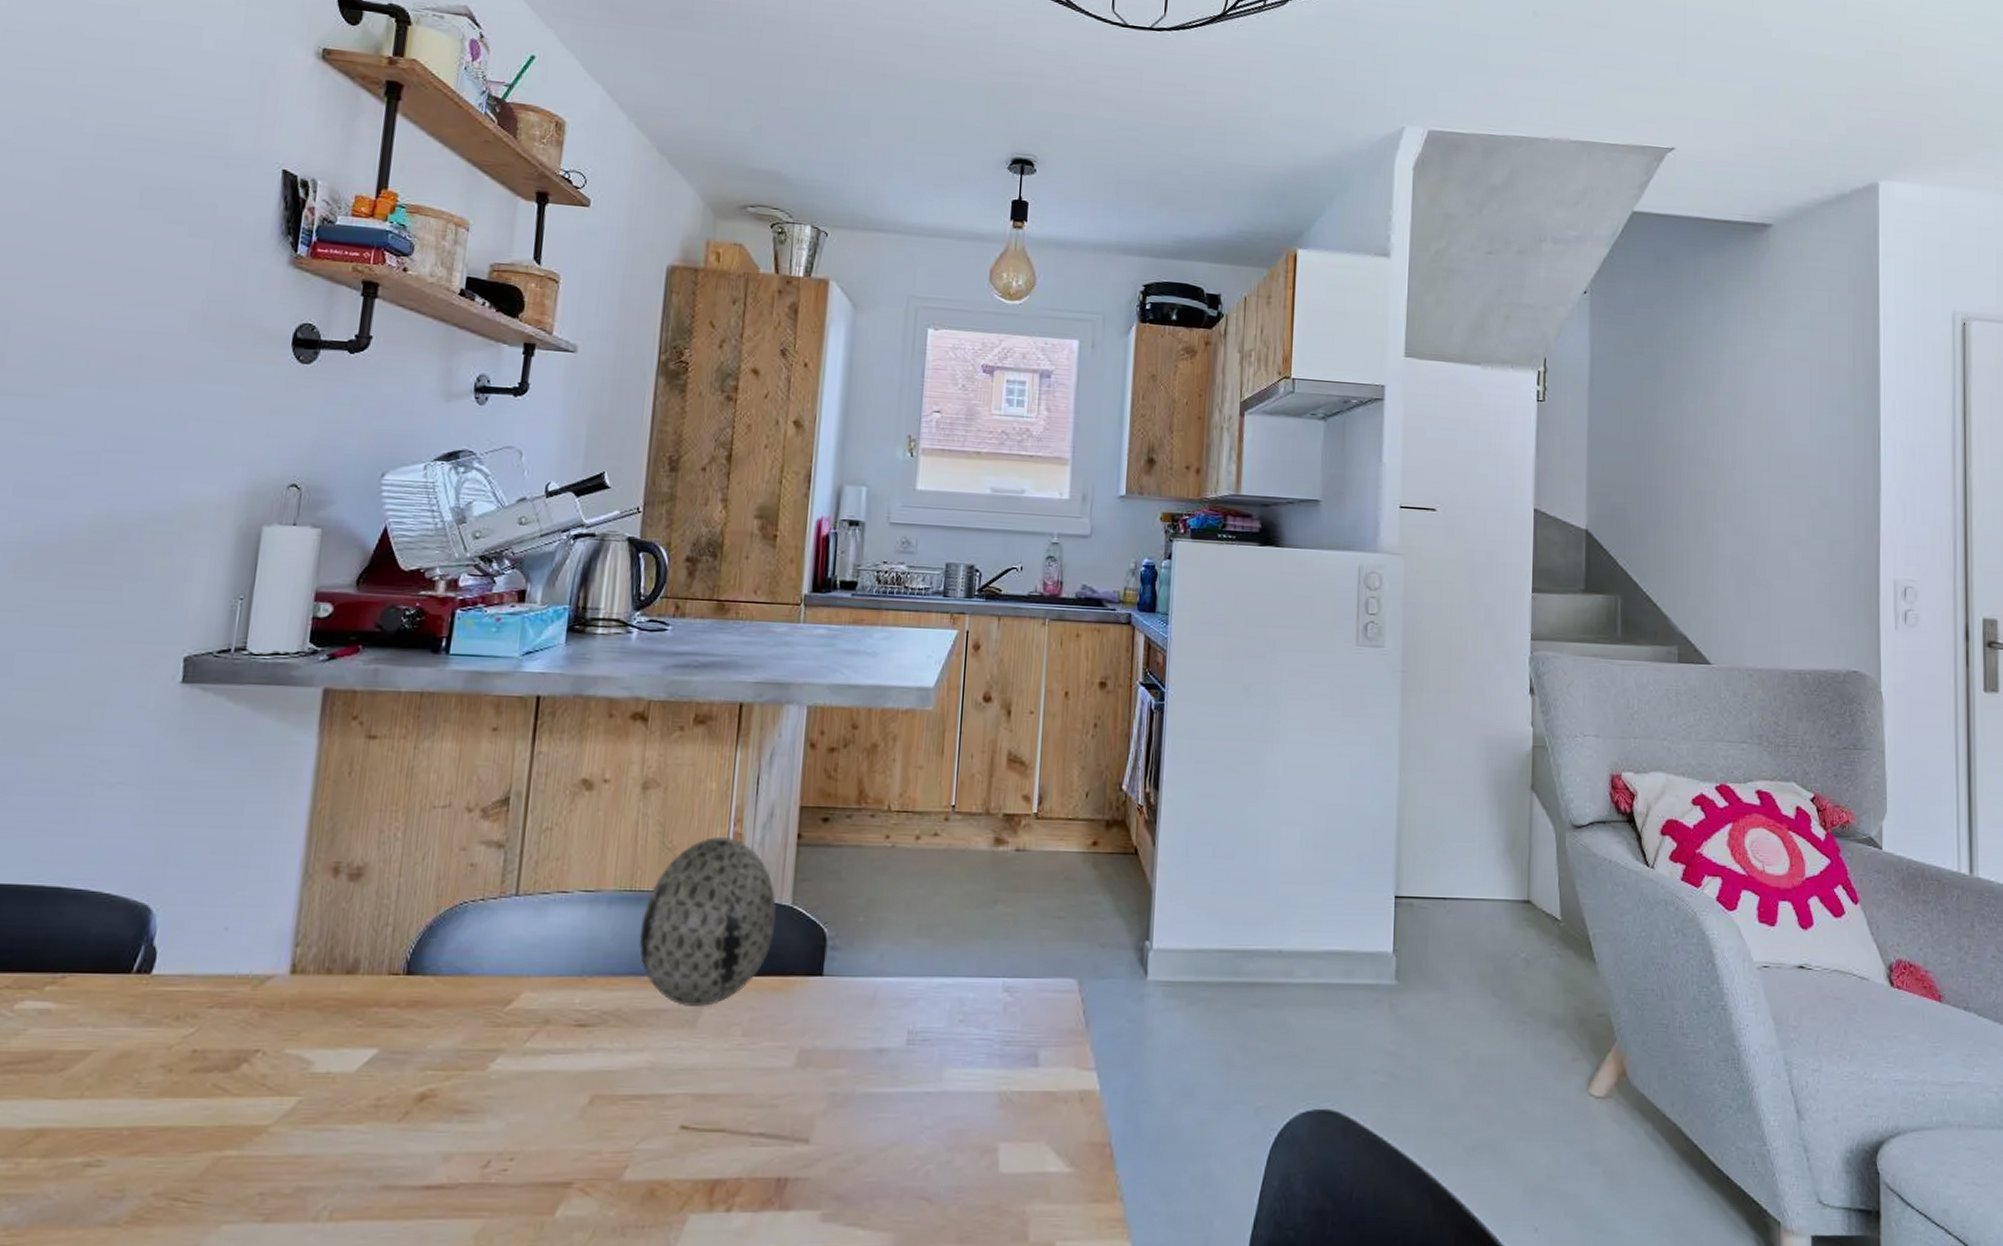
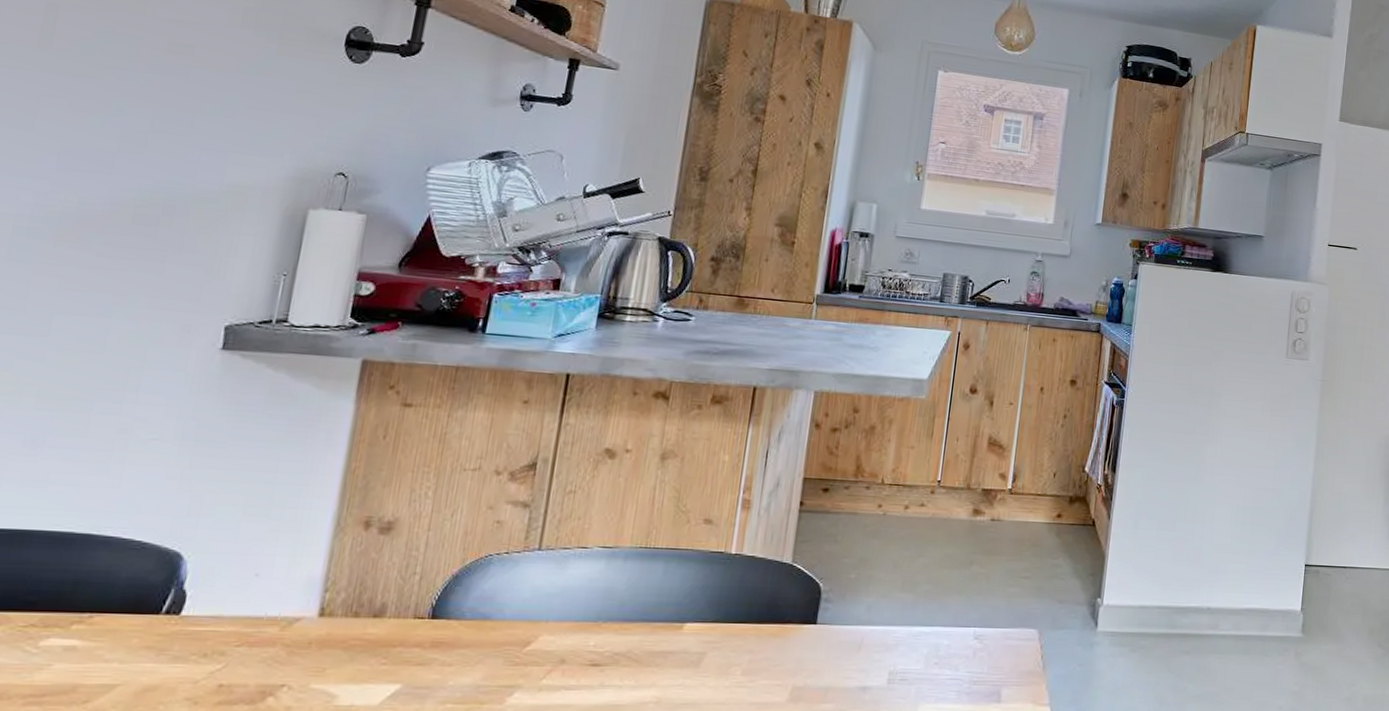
decorative egg: present [639,837,776,1006] -> none [651,503,778,649]

